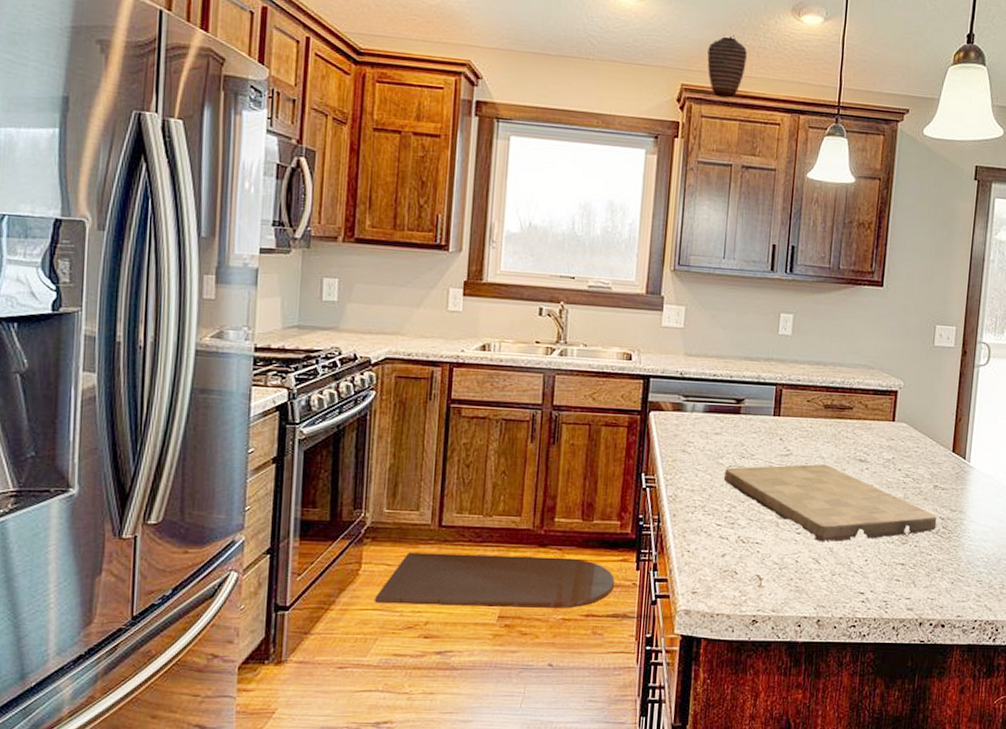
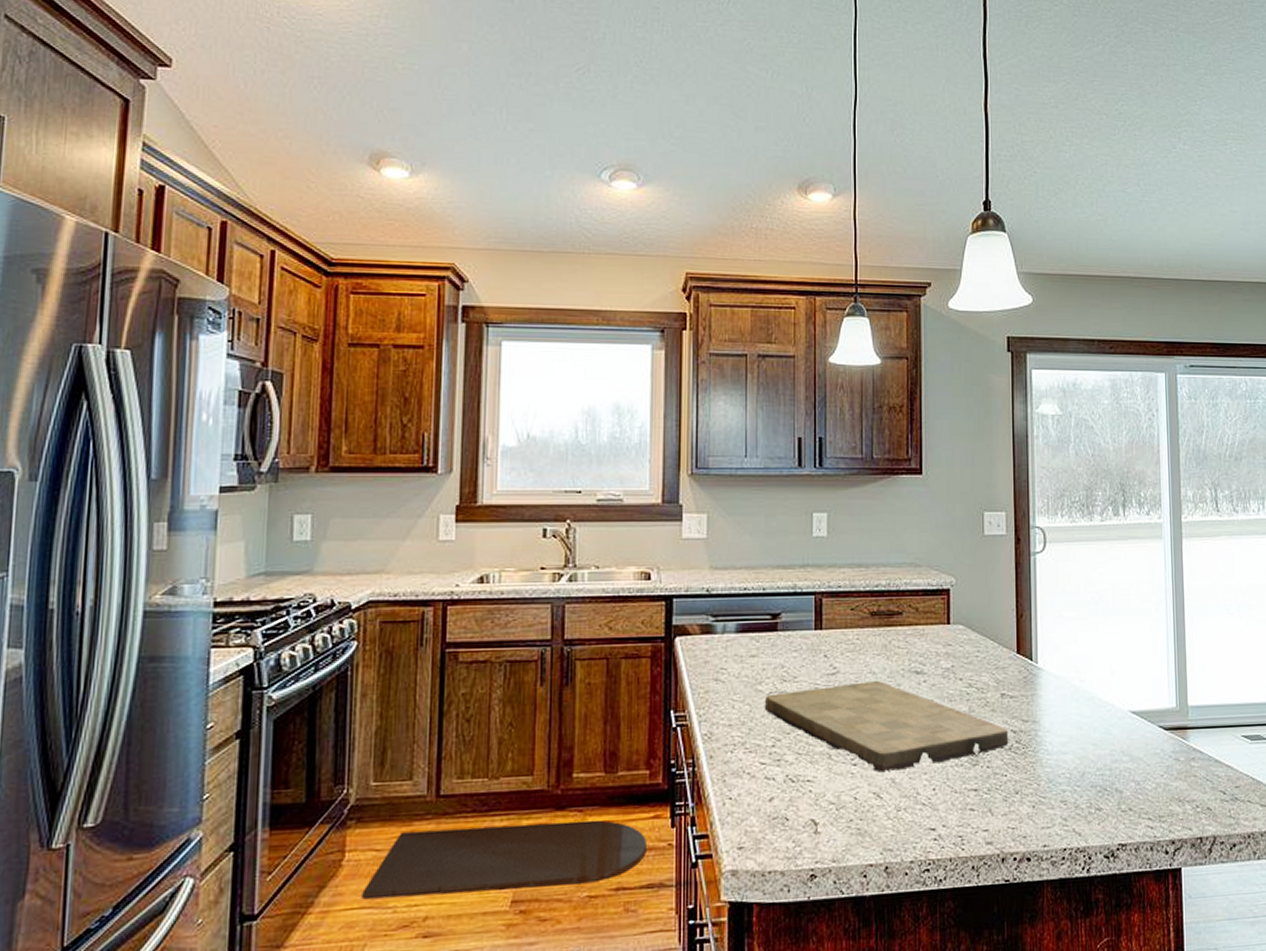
decorative vase: present [707,34,747,99] -> none [712,217,754,284]

